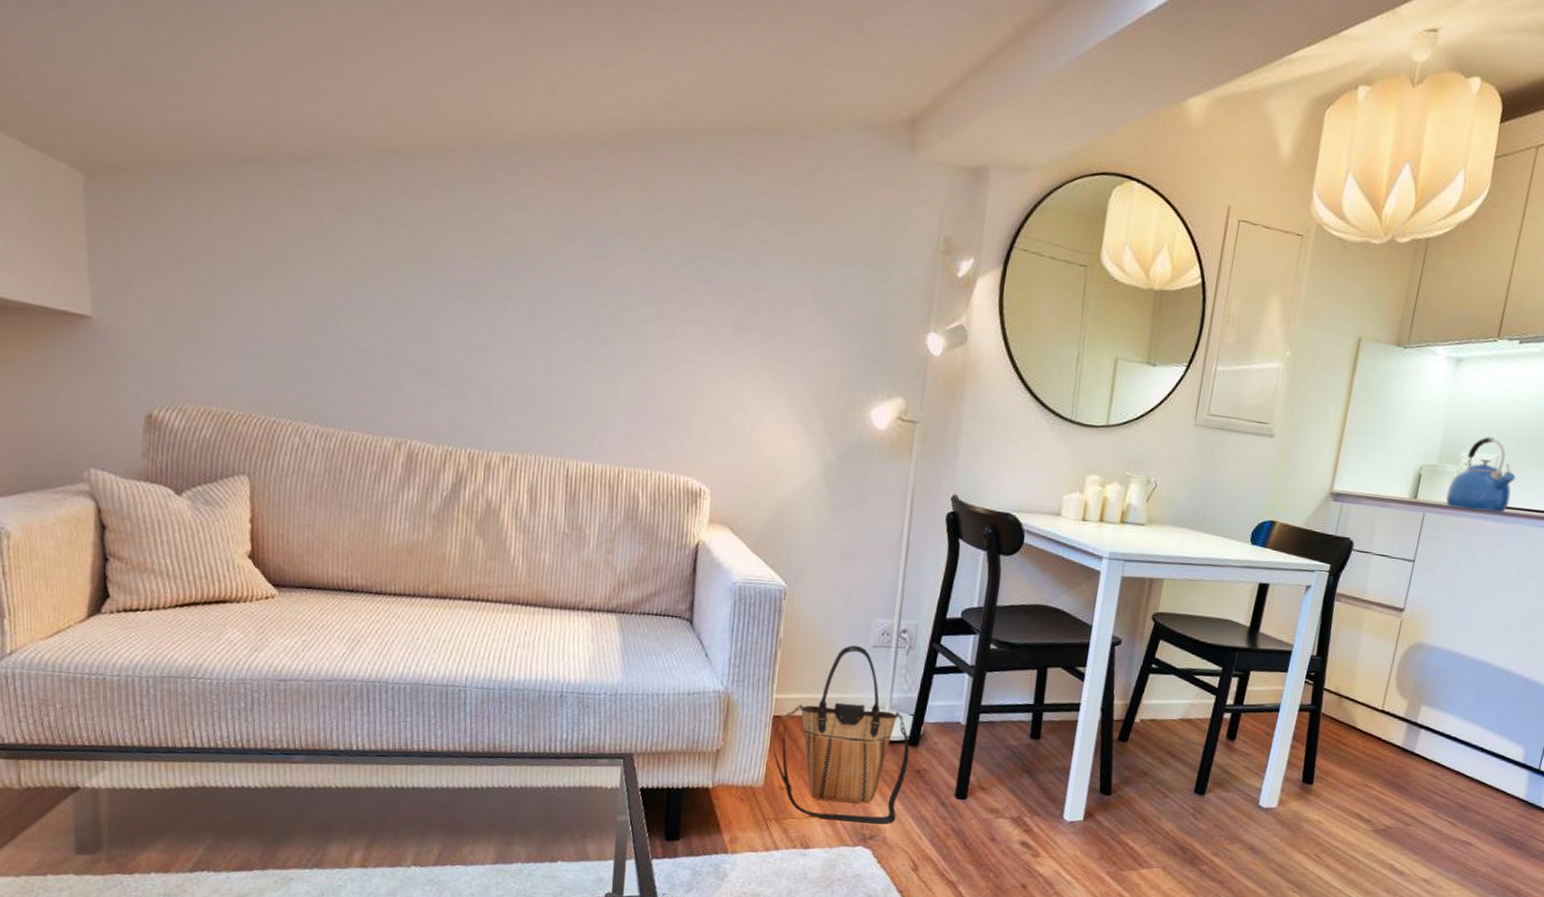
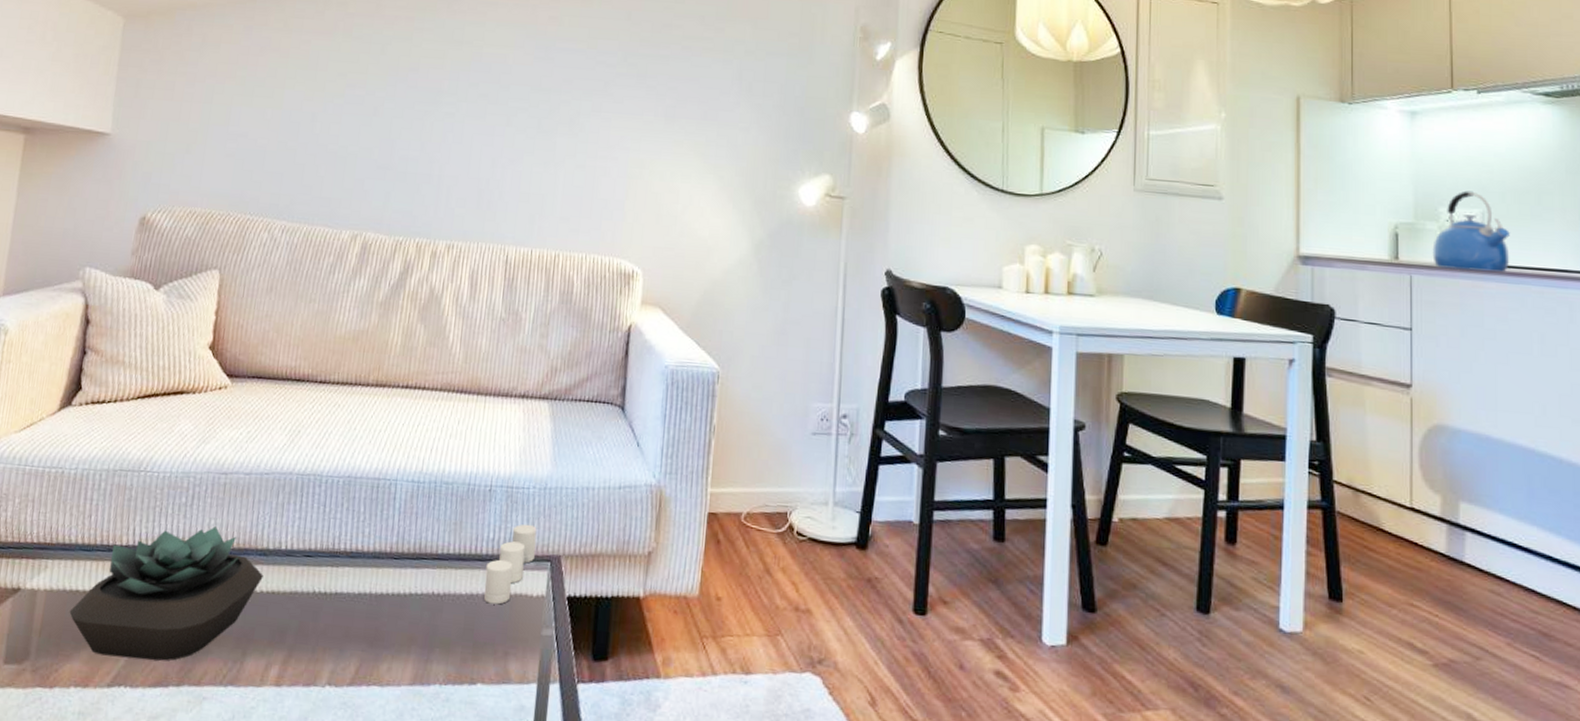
succulent plant: none [137,729,337,849] -> present [69,526,264,661]
candle: none [559,726,609,796] -> present [484,524,537,605]
tote bag: present [773,645,910,824] -> none [708,432,858,645]

